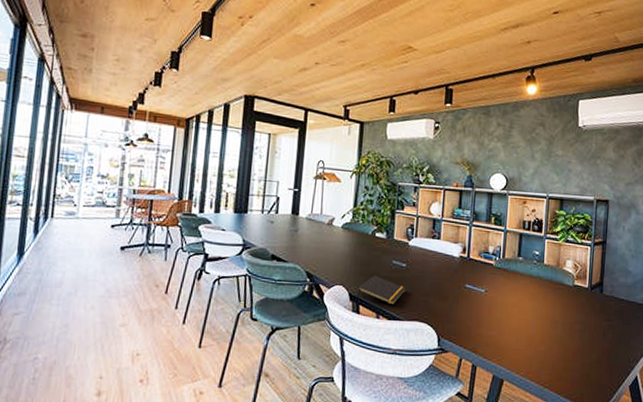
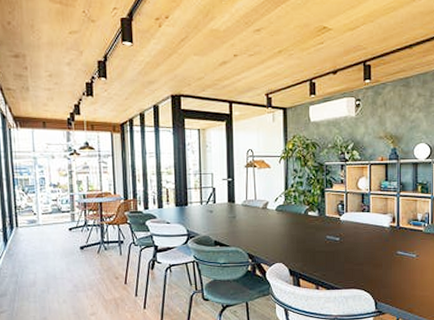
notepad: present [357,275,406,305] -> none [297,250,341,276]

